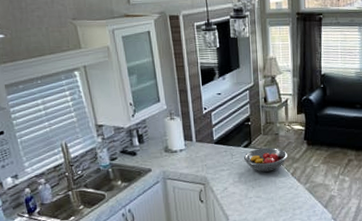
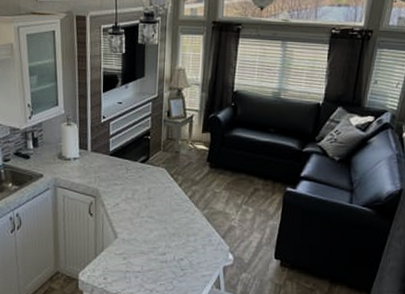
fruit bowl: present [244,147,287,172] -> none [140,165,187,192]

